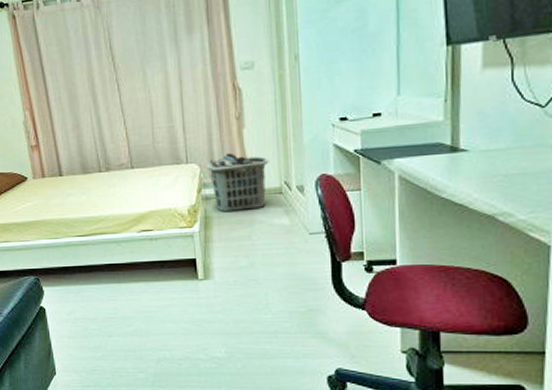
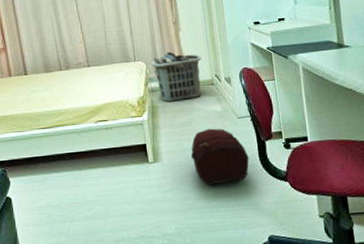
backpack: none [249,244,319,308] -> present [191,128,249,185]

